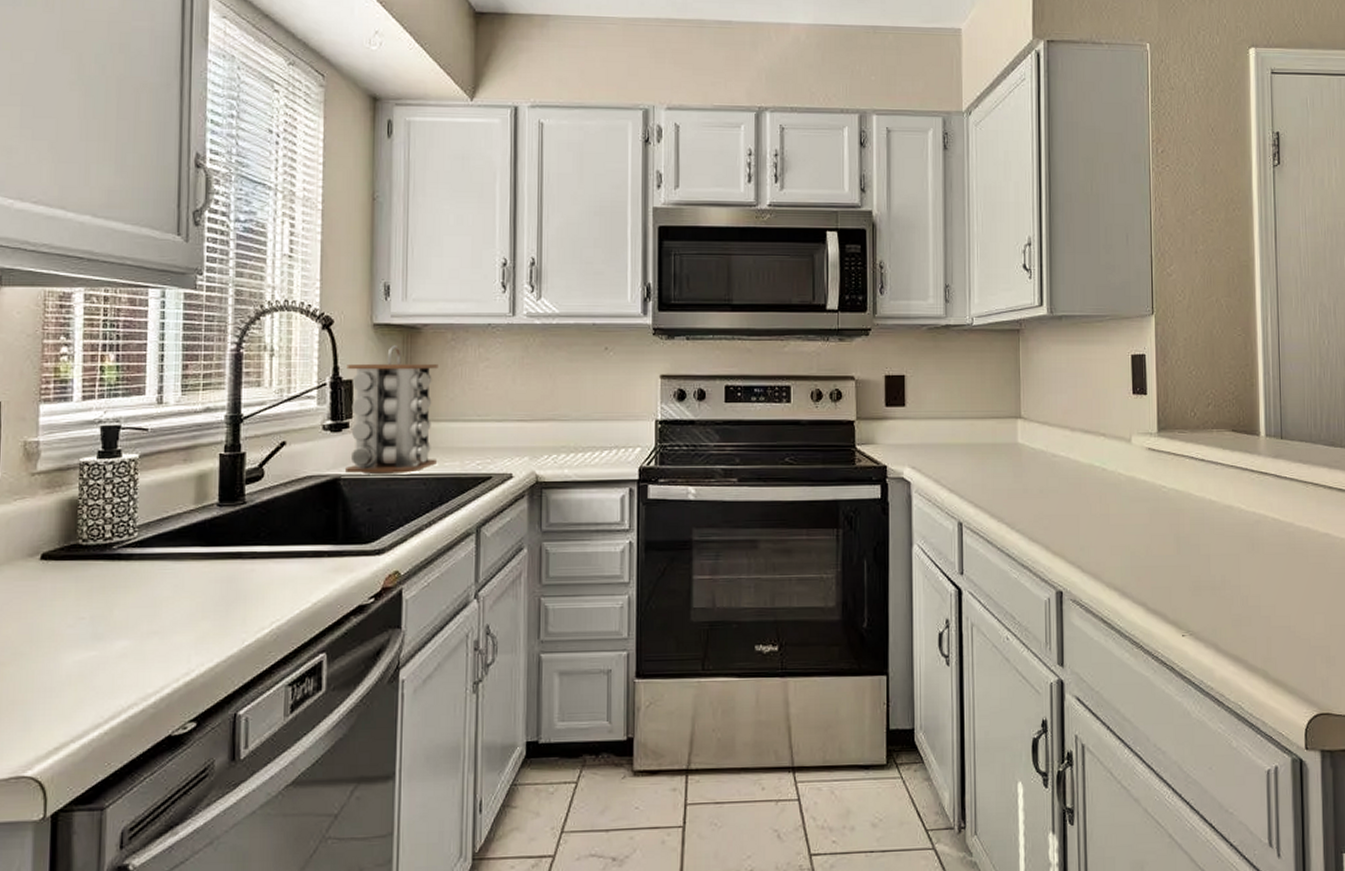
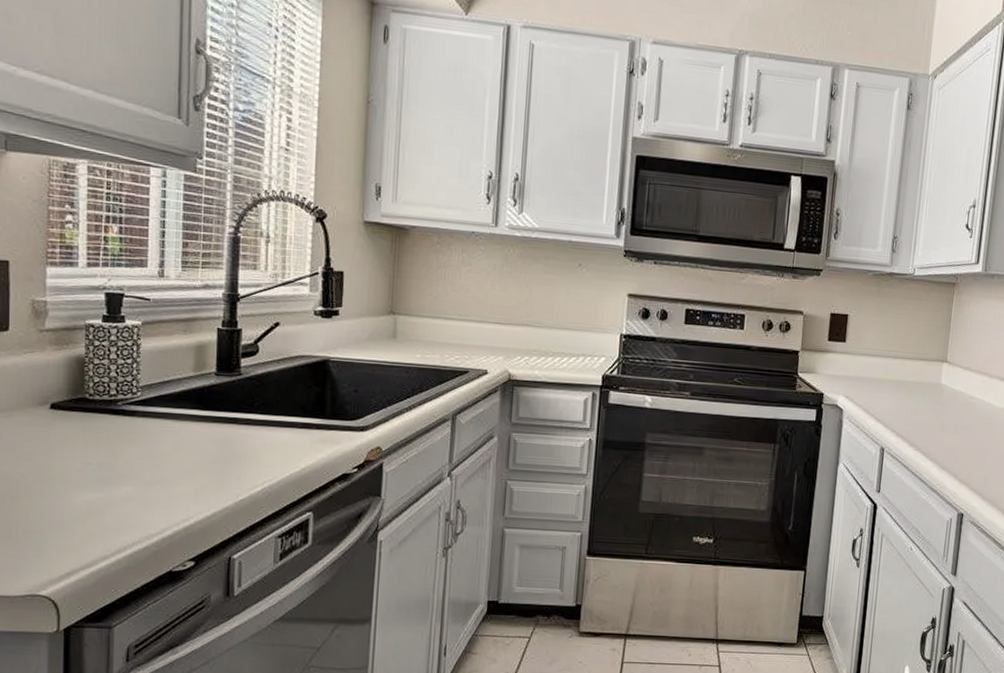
spice rack: present [344,345,438,475] -> none [333,243,424,362]

